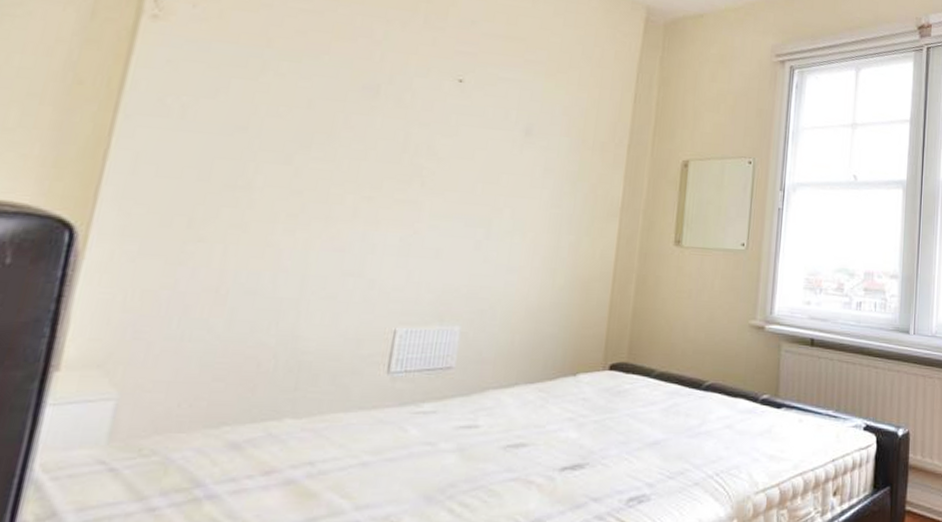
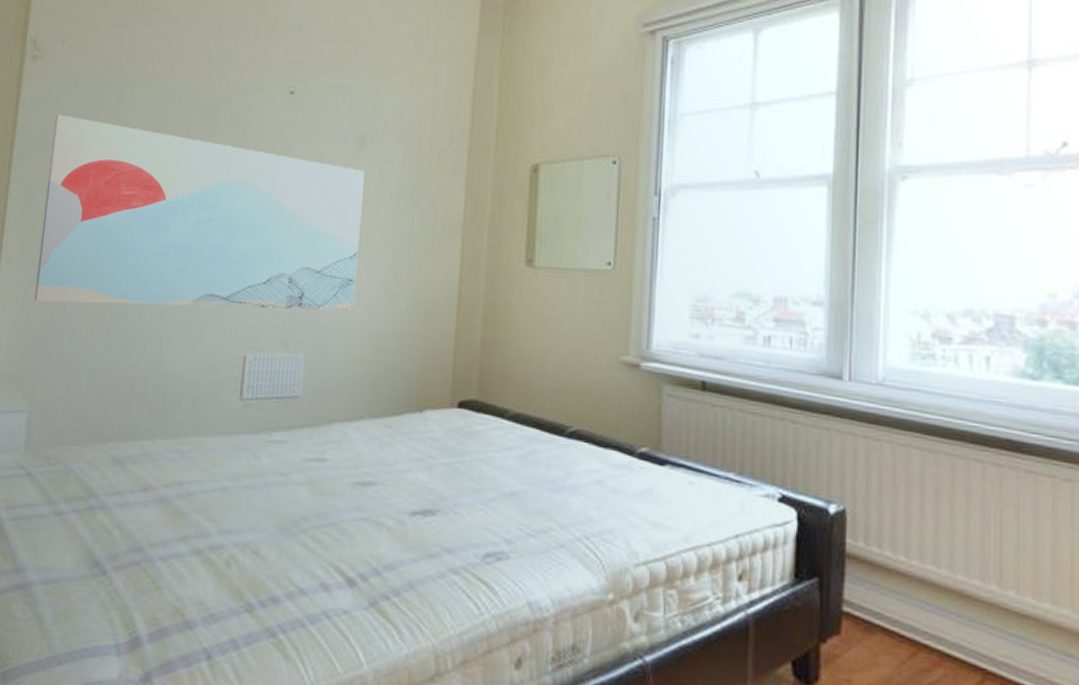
wall art: none [133,78,531,285] -> present [34,114,365,311]

